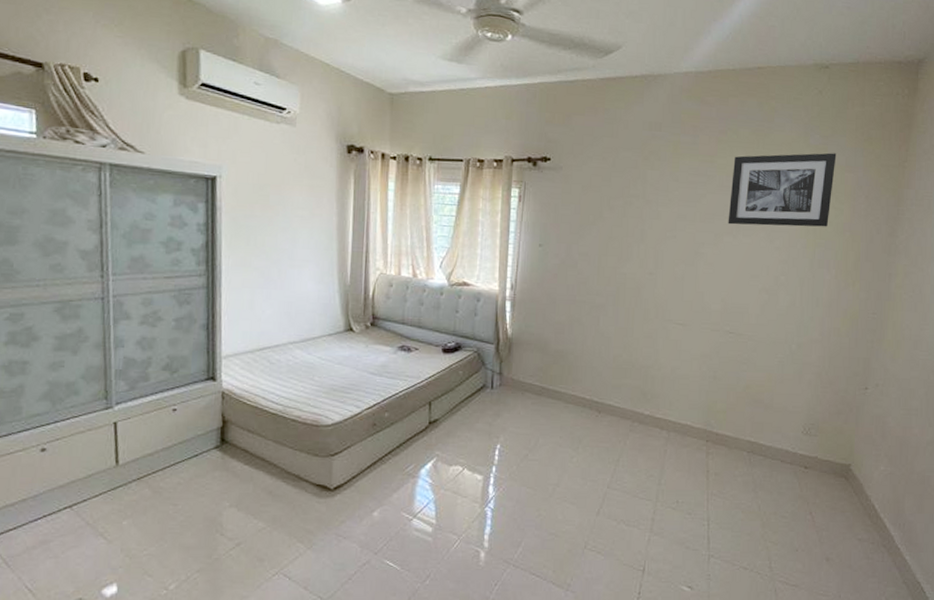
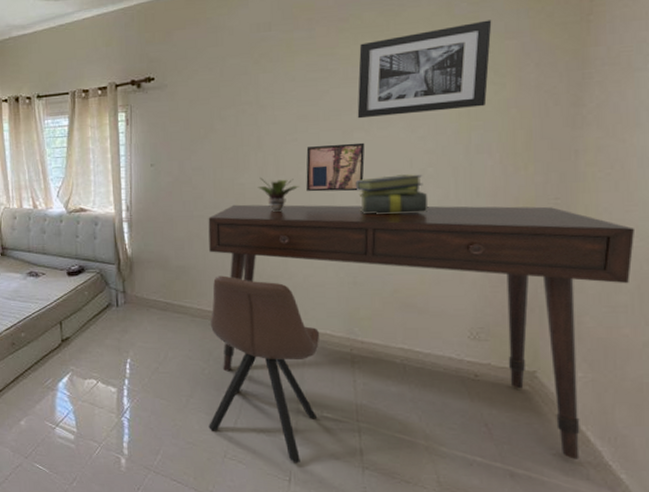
chair: none [572,362,682,553] -> present [209,275,320,463]
desk: none [588,293,927,544] -> present [208,204,636,460]
potted plant: none [637,268,674,304] -> present [257,177,299,212]
wall art: none [680,245,733,291] -> present [306,142,365,192]
stack of books: none [722,279,779,316] -> present [355,174,429,215]

